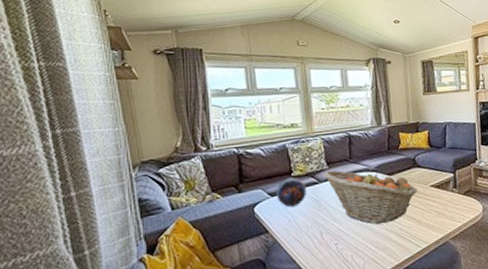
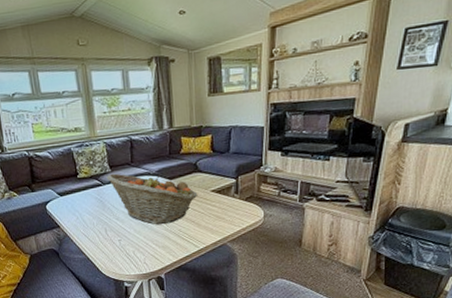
decorative orb: present [276,177,307,208] -> none [64,179,92,206]

